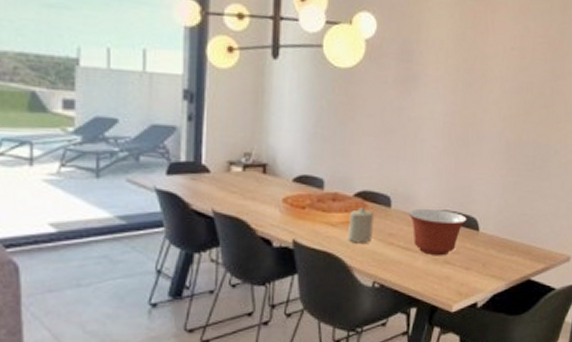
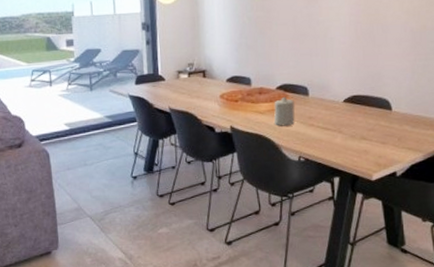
mixing bowl: present [408,208,467,256] -> none [324,94,379,134]

